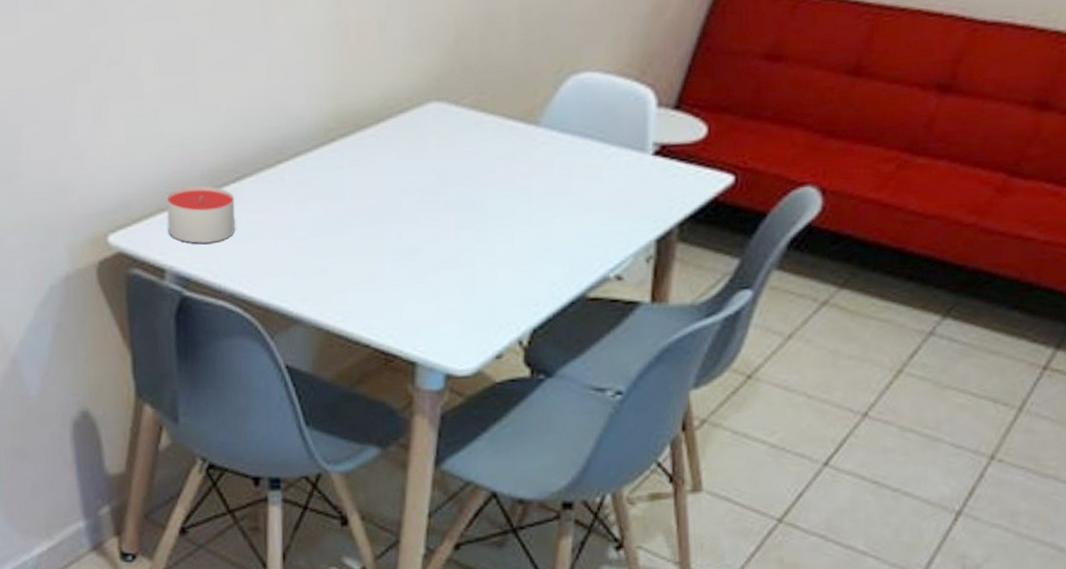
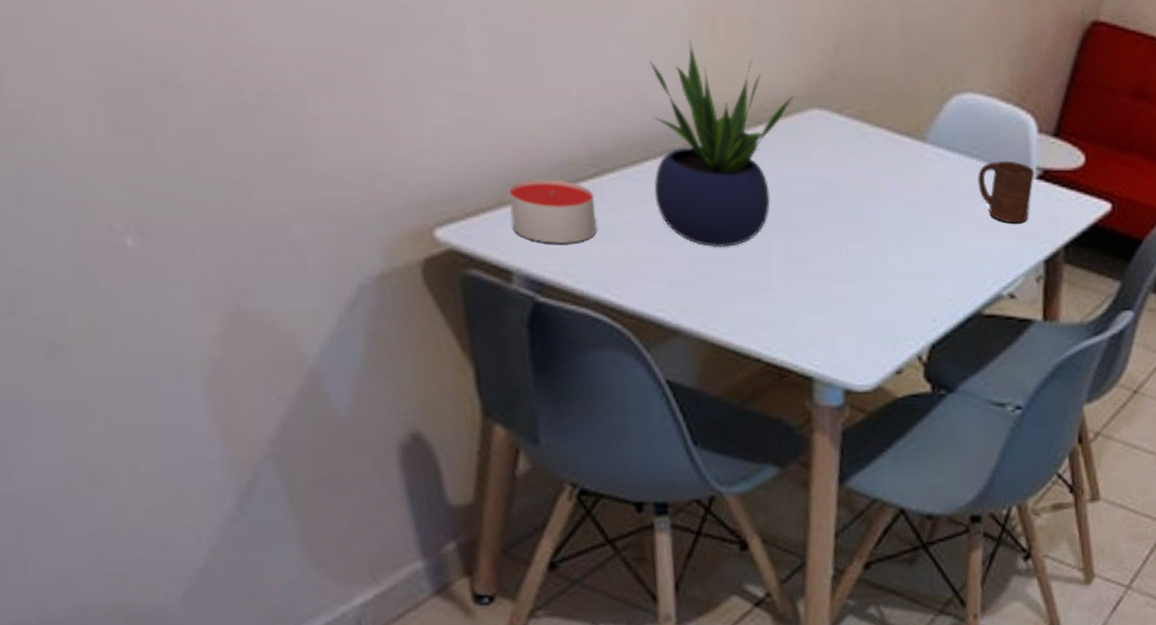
potted plant: none [285,47,414,242] -> present [650,39,794,248]
cup: none [589,138,650,203] -> present [977,160,1034,224]

